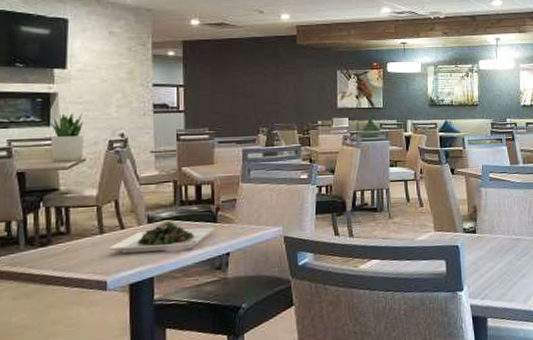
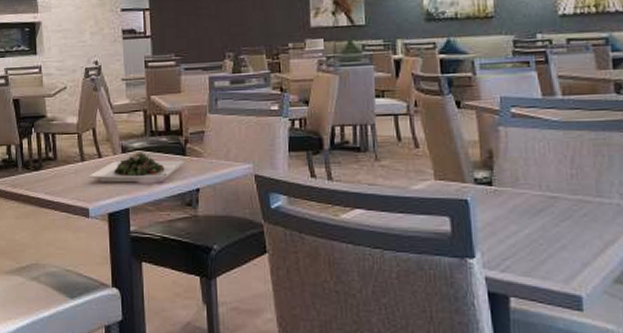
planter: present [50,112,84,162] -> none [38,40,64,90]

